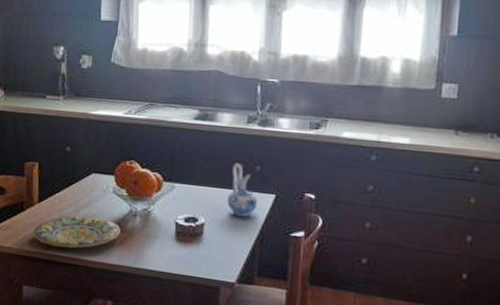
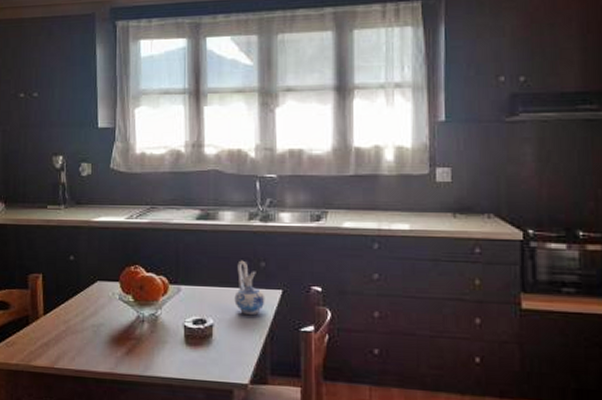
plate: present [33,215,122,249] -> none [39,325,130,361]

